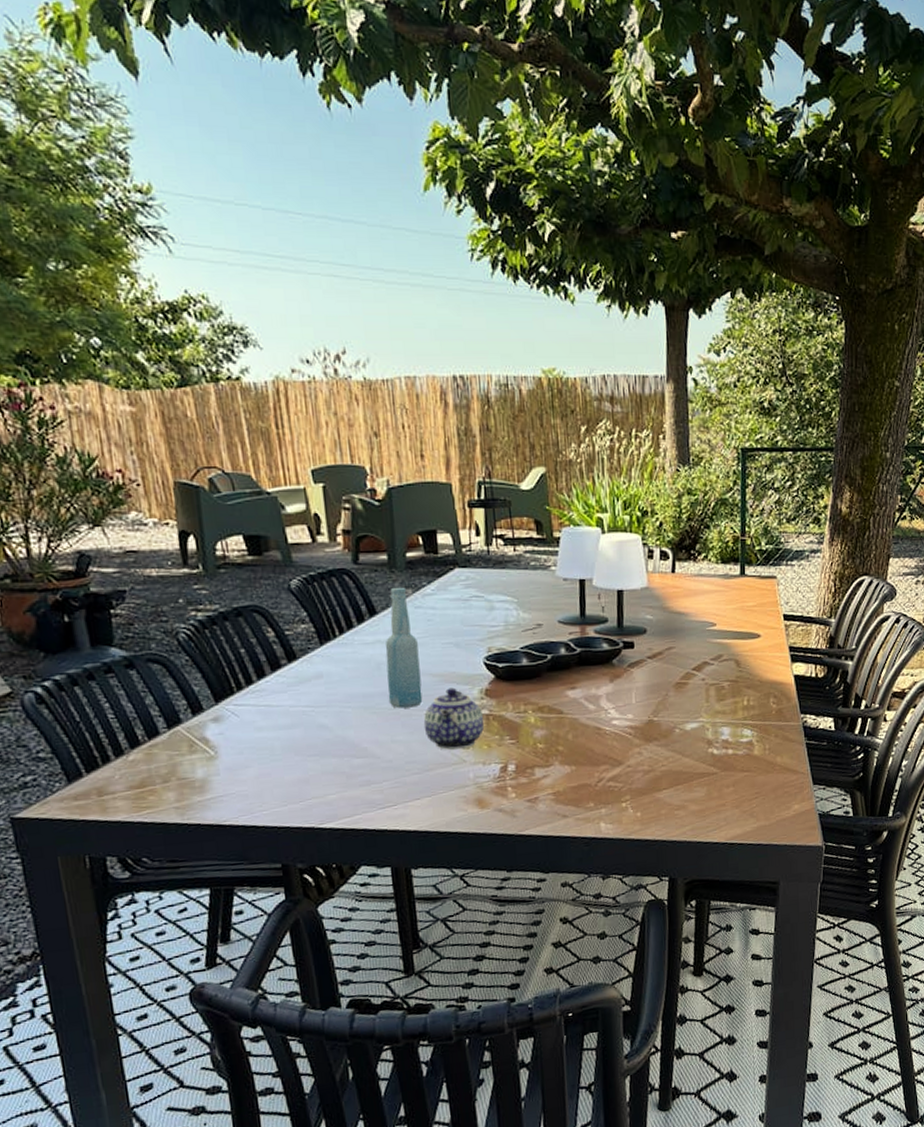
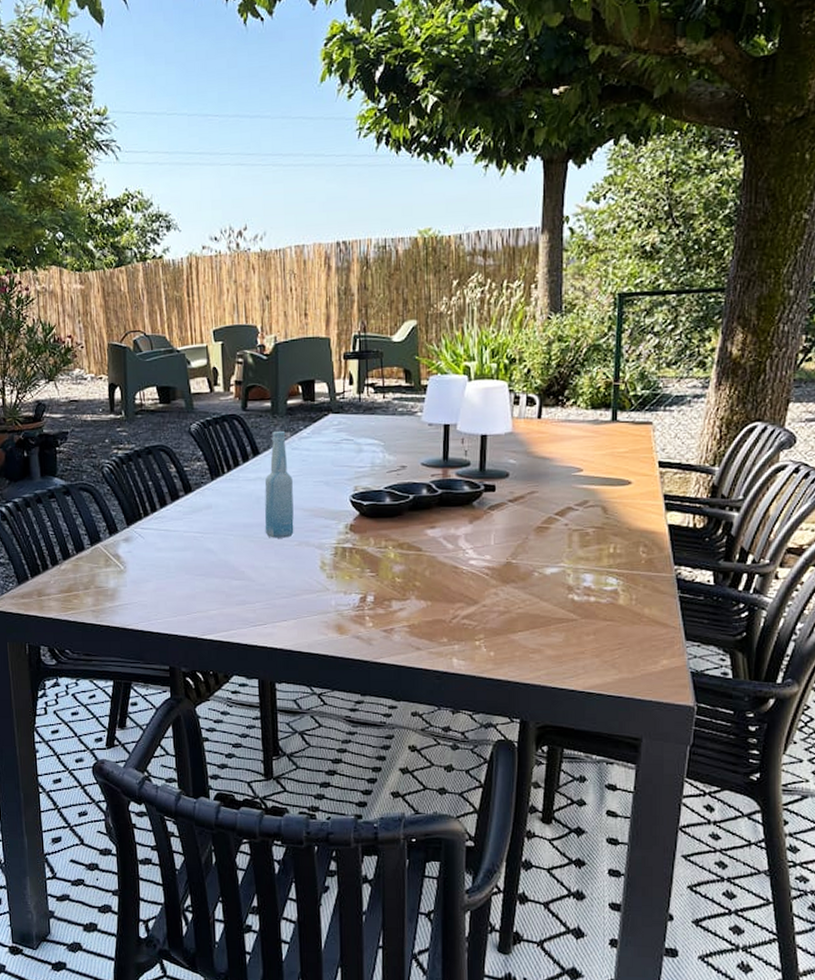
teapot: present [423,687,485,750] -> none [293,522,348,578]

